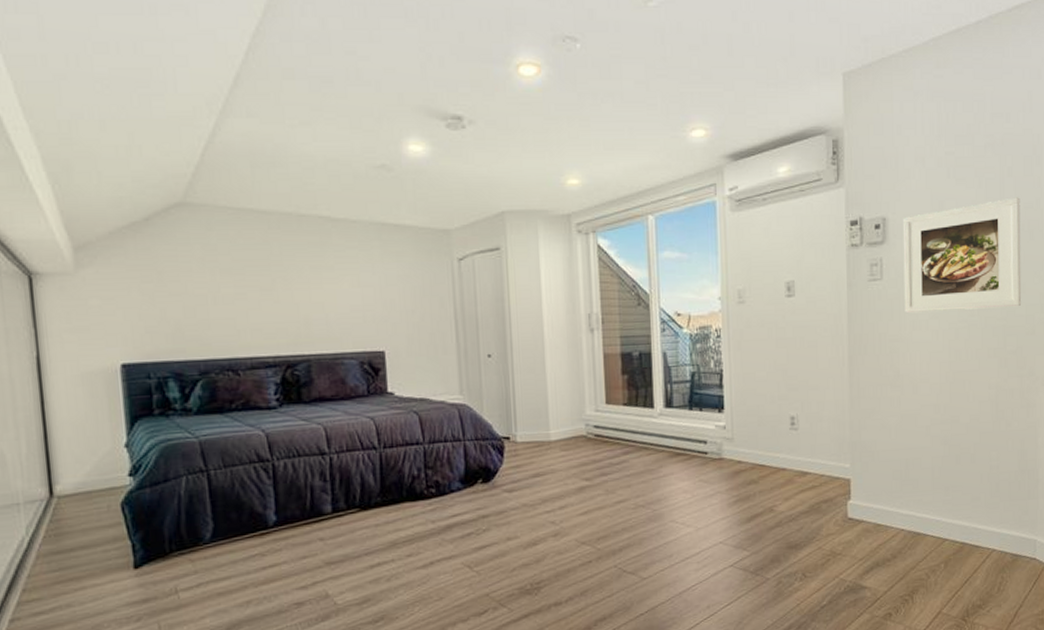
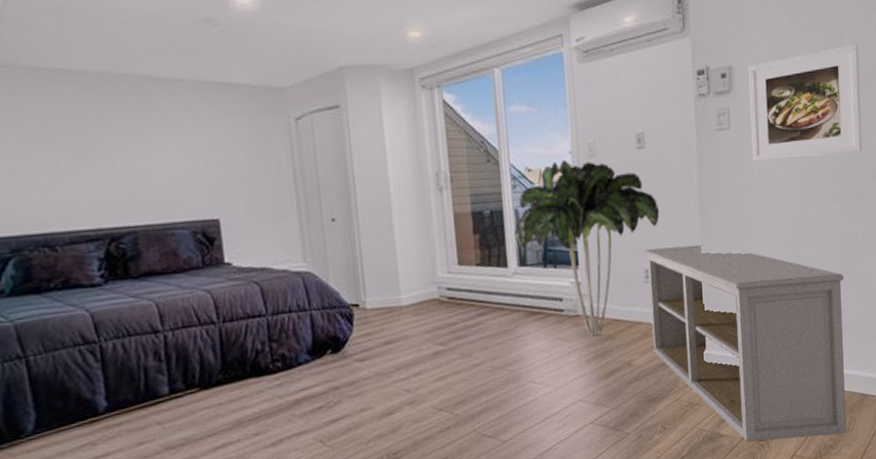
indoor plant: none [661,305,808,480] -> present [514,159,660,337]
storage cabinet: none [789,393,999,596] -> present [643,244,846,442]

